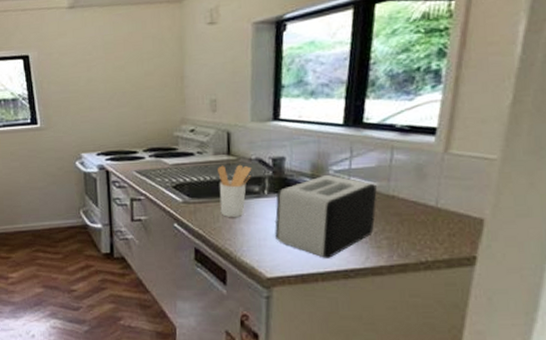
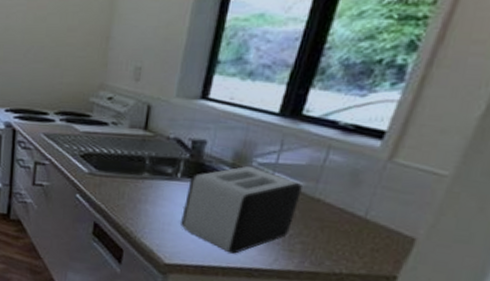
utensil holder: present [218,164,252,218] -> none [127,140,168,198]

